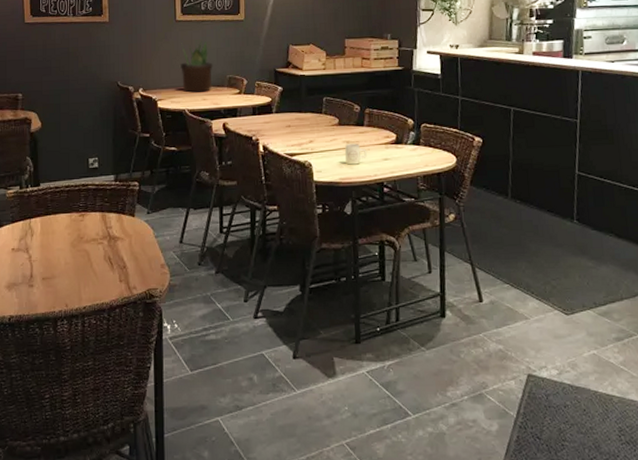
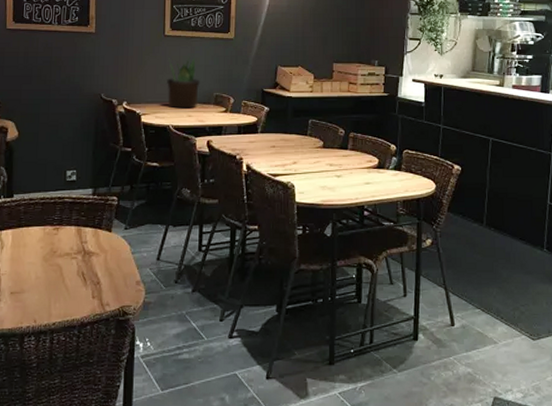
mug: present [344,144,367,165] -> none [327,167,349,187]

